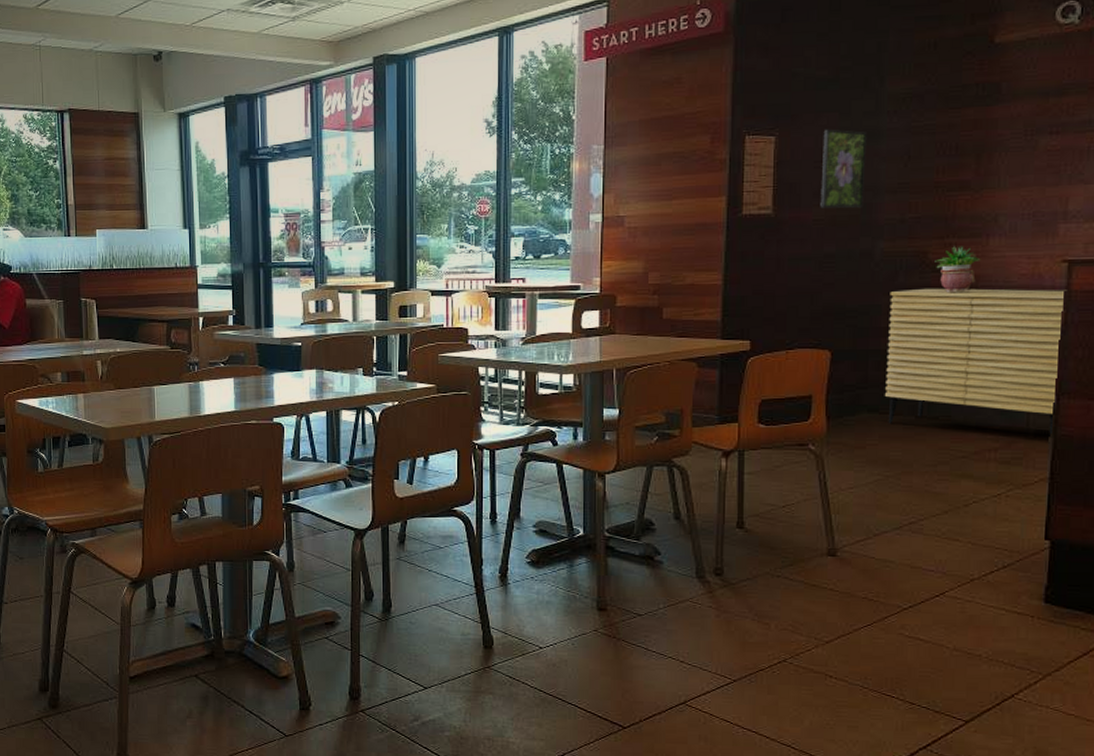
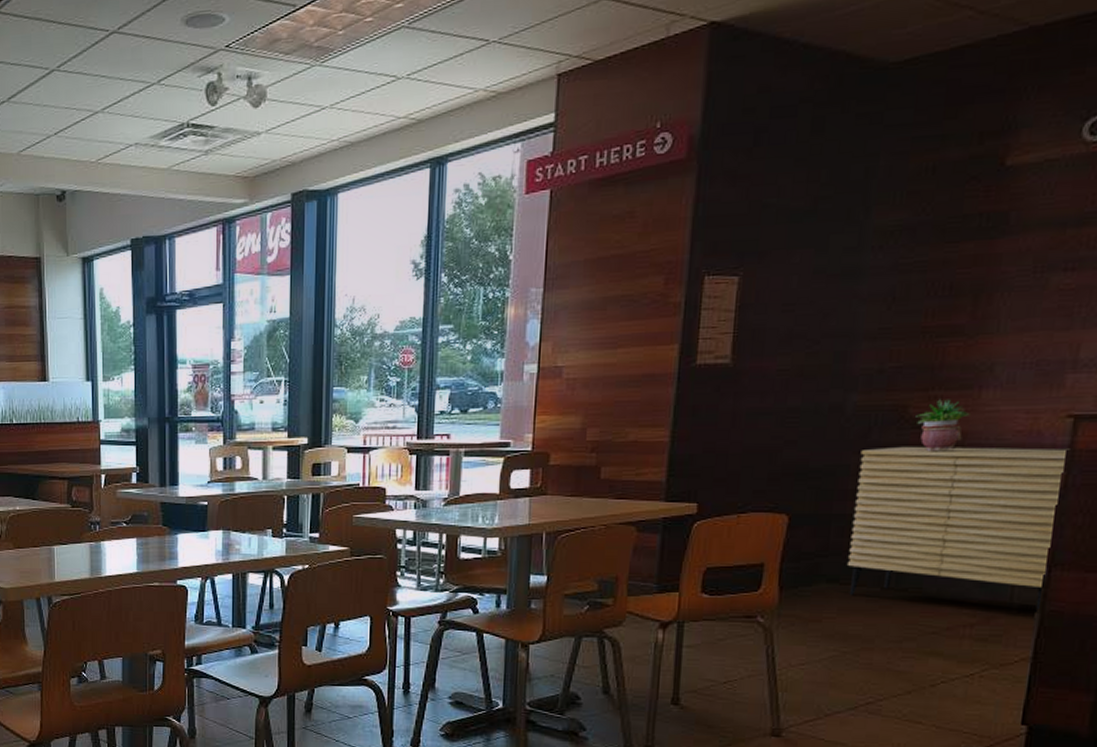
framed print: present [820,128,867,209] -> none [786,267,846,358]

